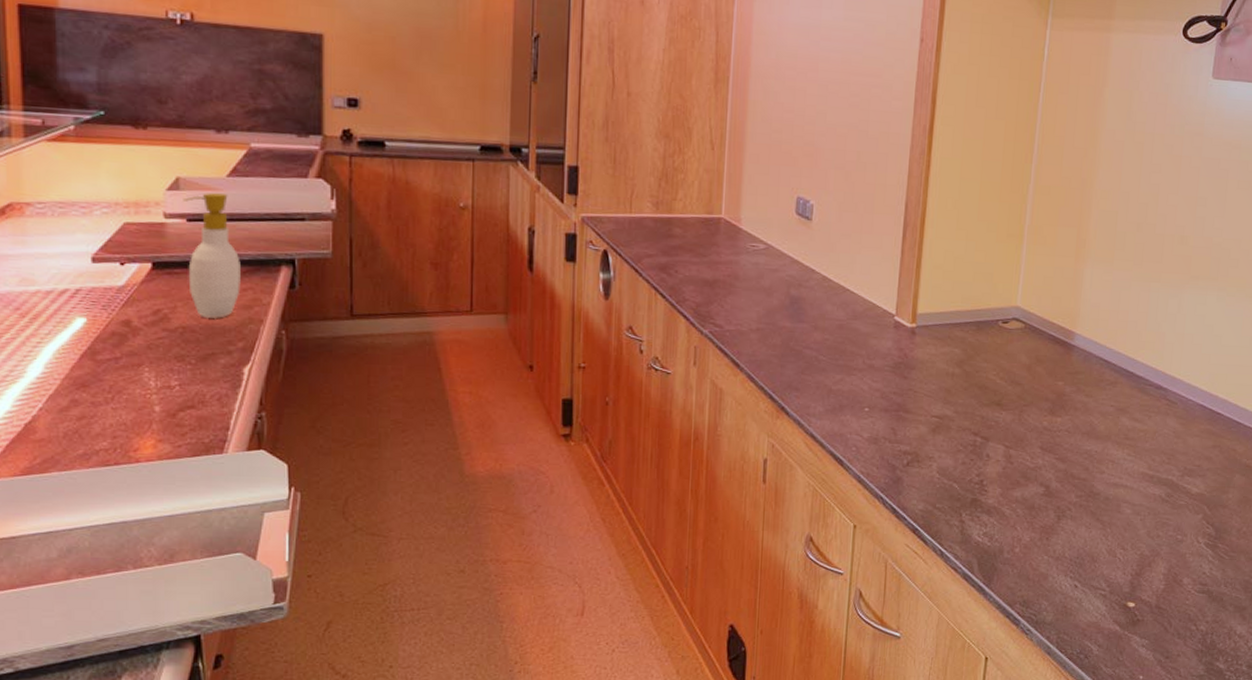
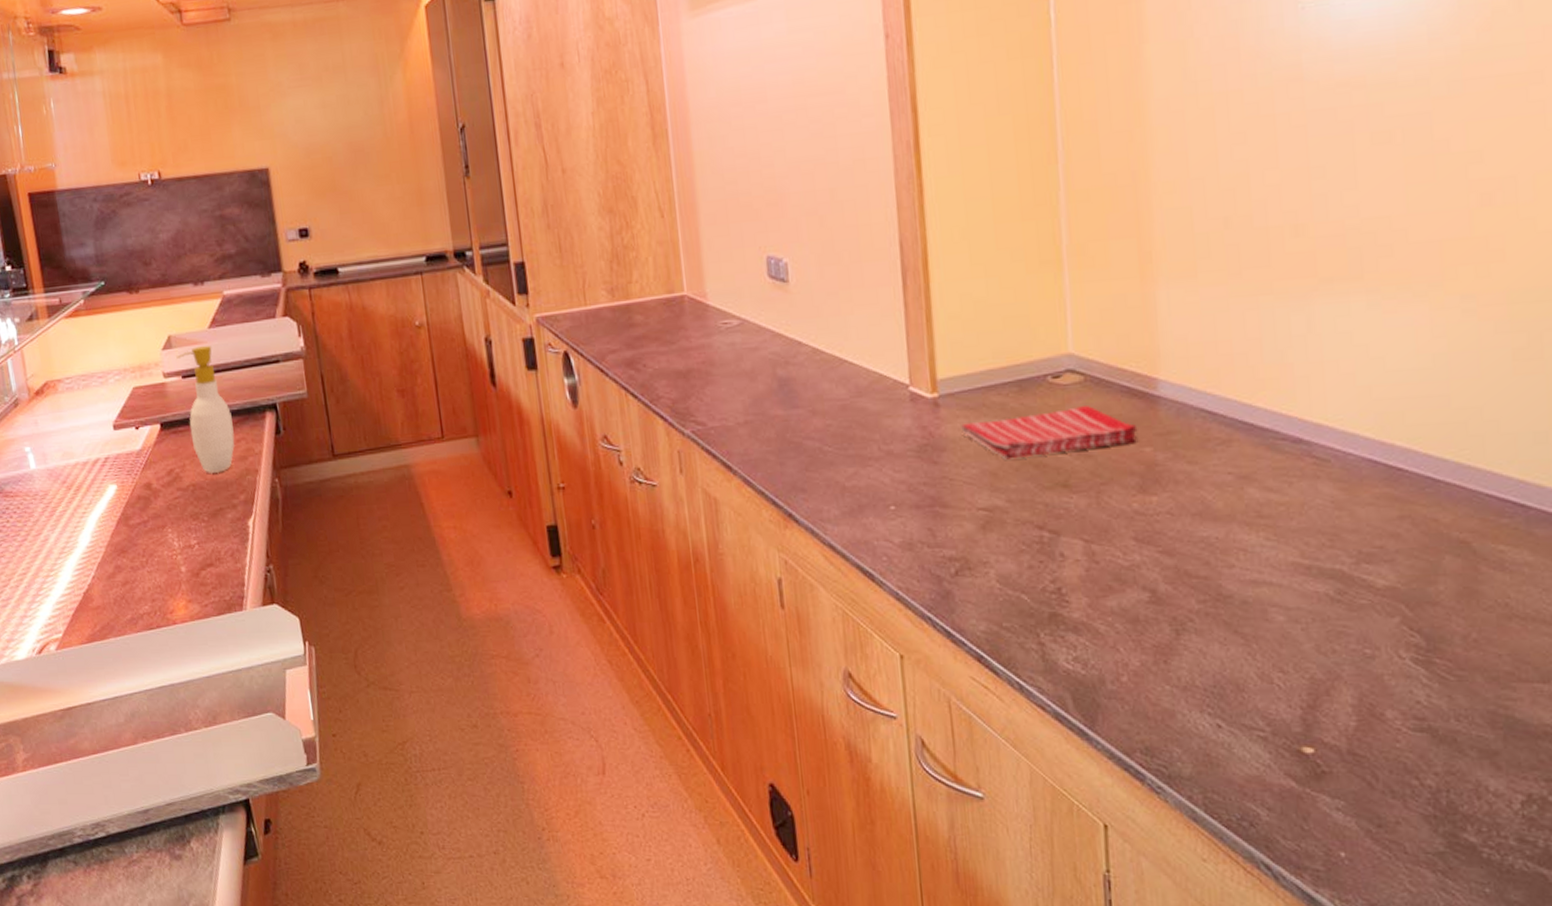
dish towel: none [929,346,1056,381] -> present [961,406,1138,460]

